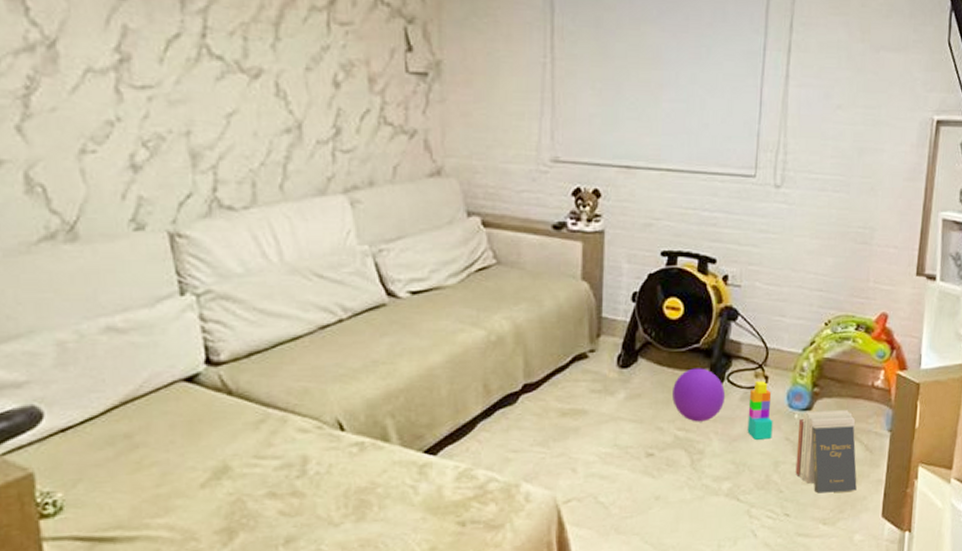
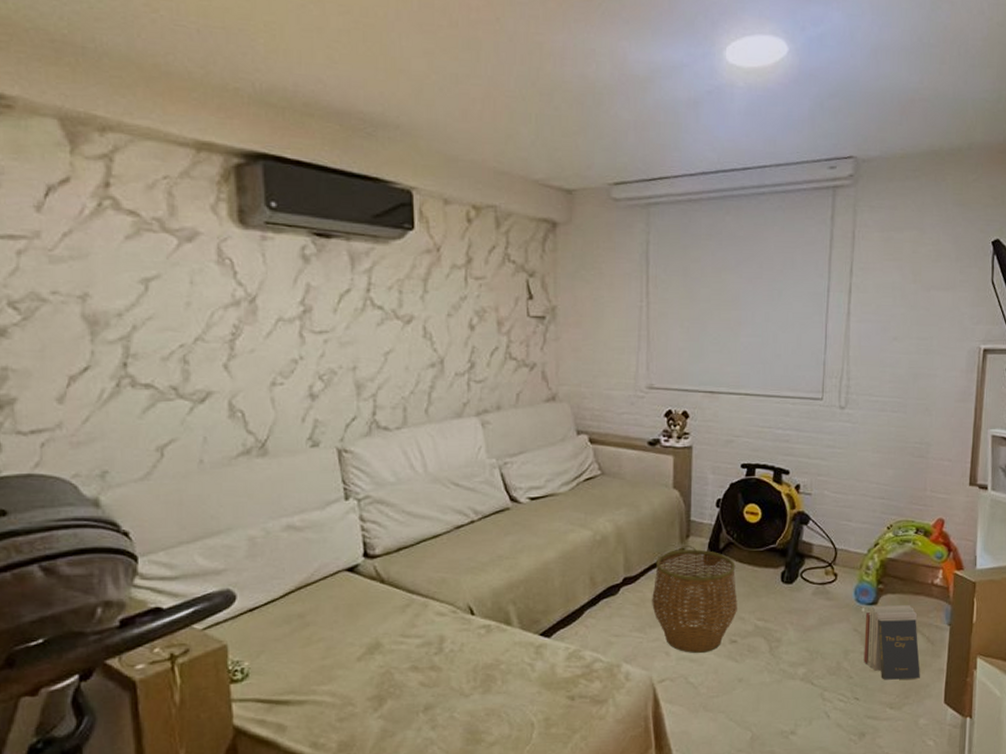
basket: none [556,345,655,469] -> present [652,544,738,653]
ball: present [672,368,726,422] -> none [753,565,800,613]
toy blocks: present [747,381,773,440] -> none [819,578,842,630]

